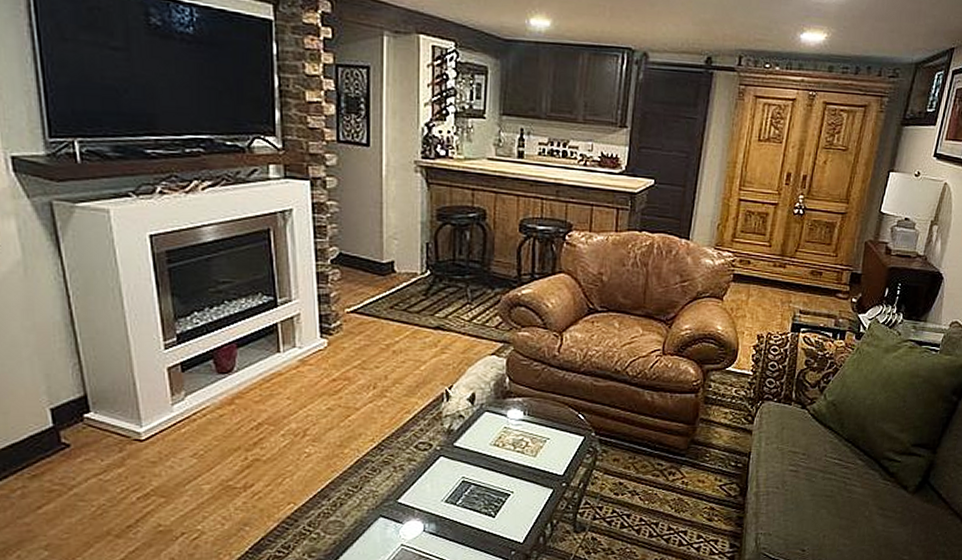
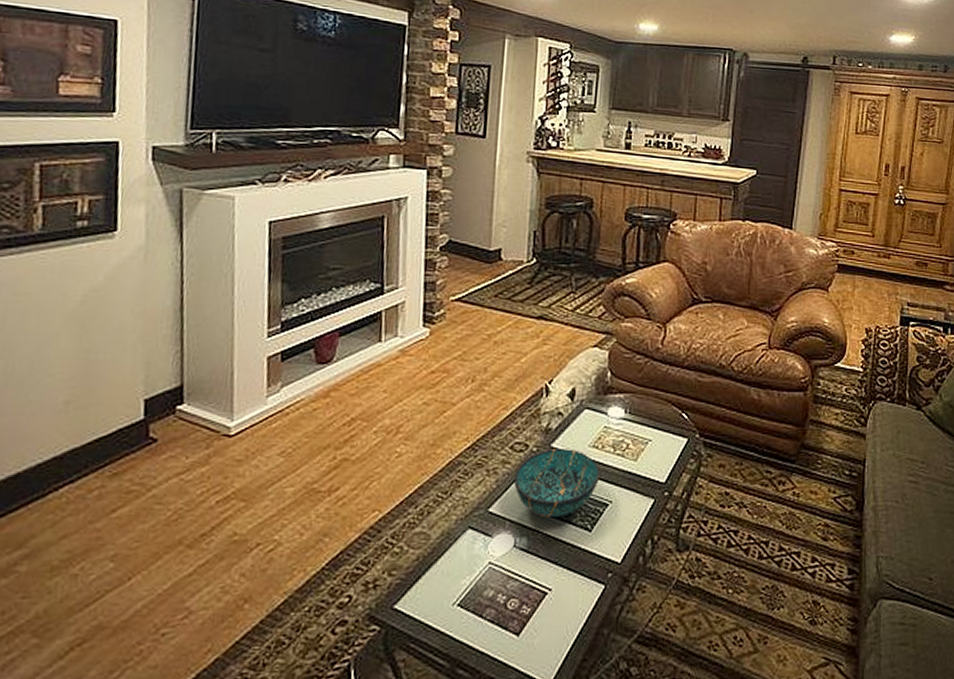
decorative bowl: none [420,447,501,506] -> present [514,449,600,517]

